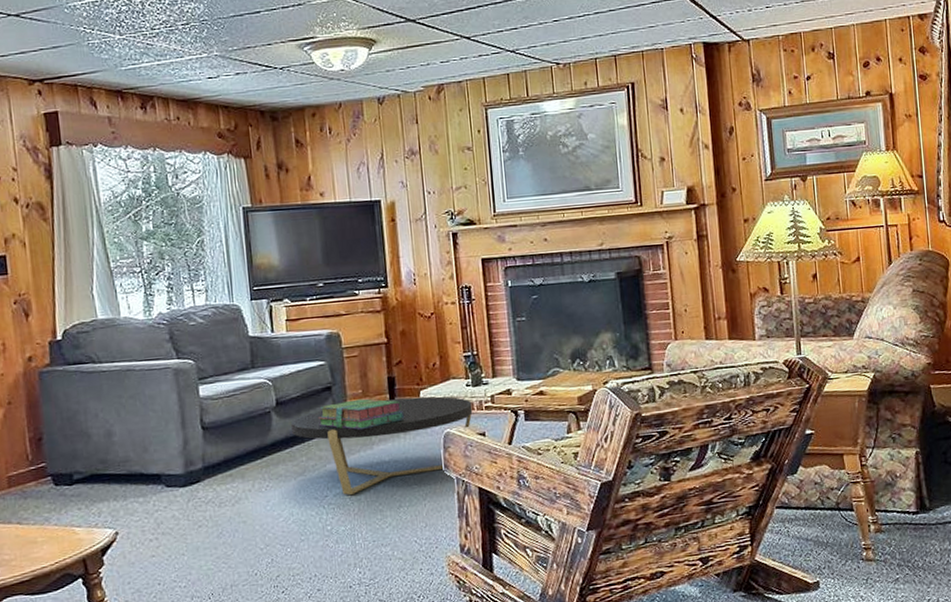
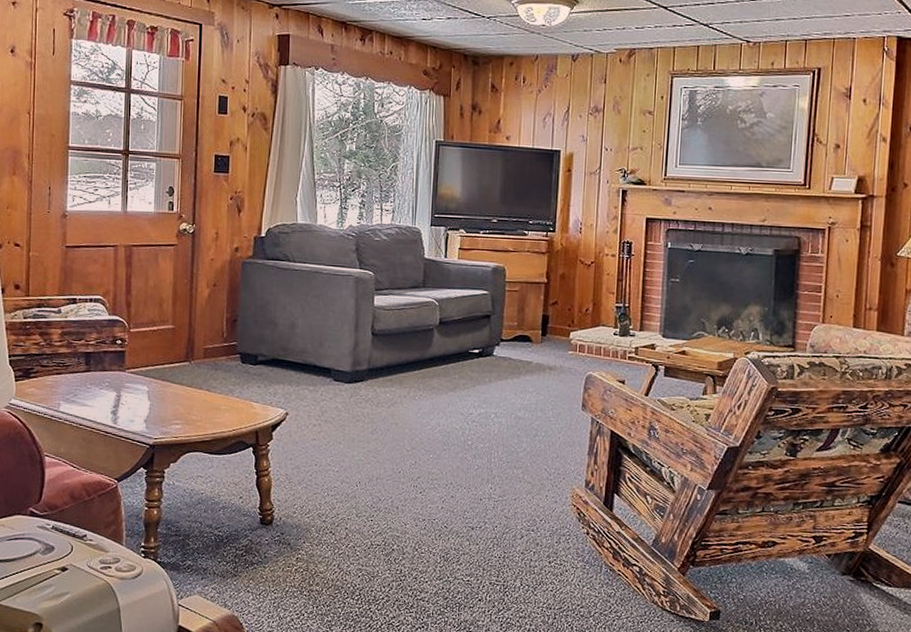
coffee table: present [291,396,473,495] -> none [450,335,617,416]
stack of books: present [317,398,405,430] -> none [474,330,553,359]

